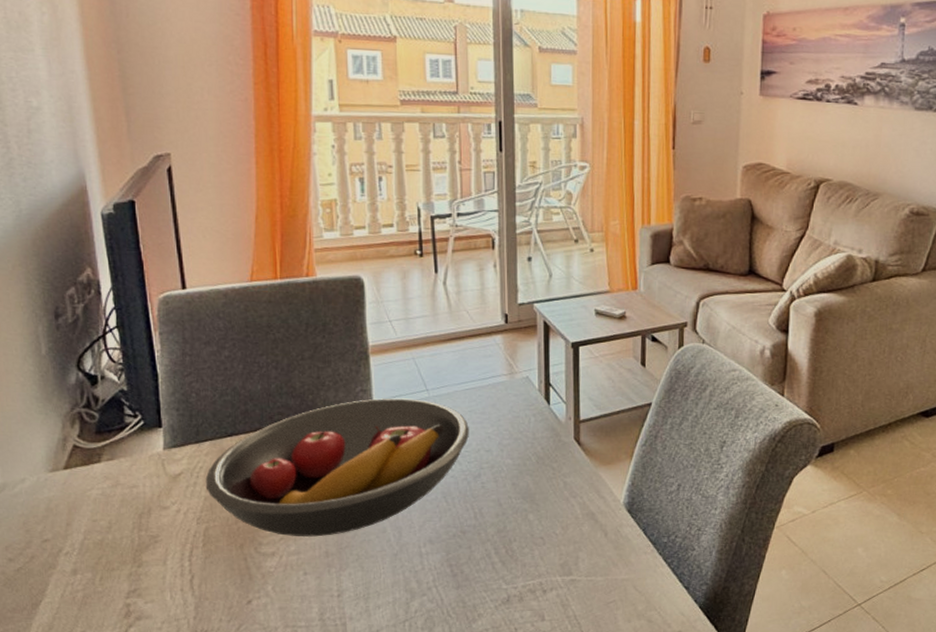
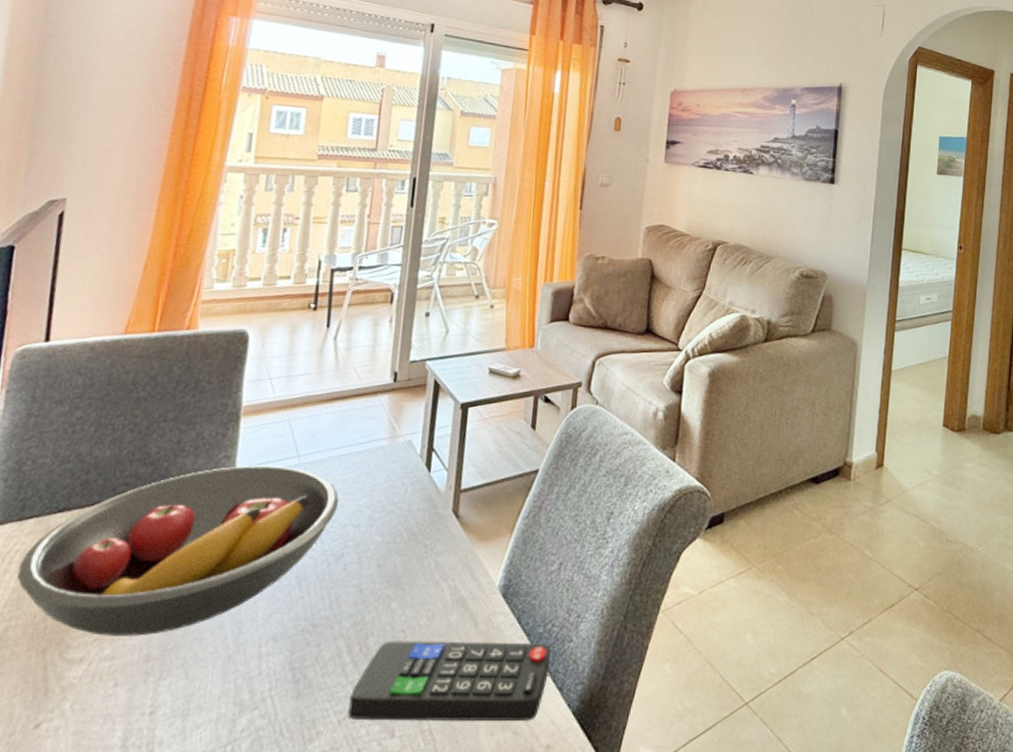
remote control: none [503,545,676,612] -> present [348,641,551,721]

